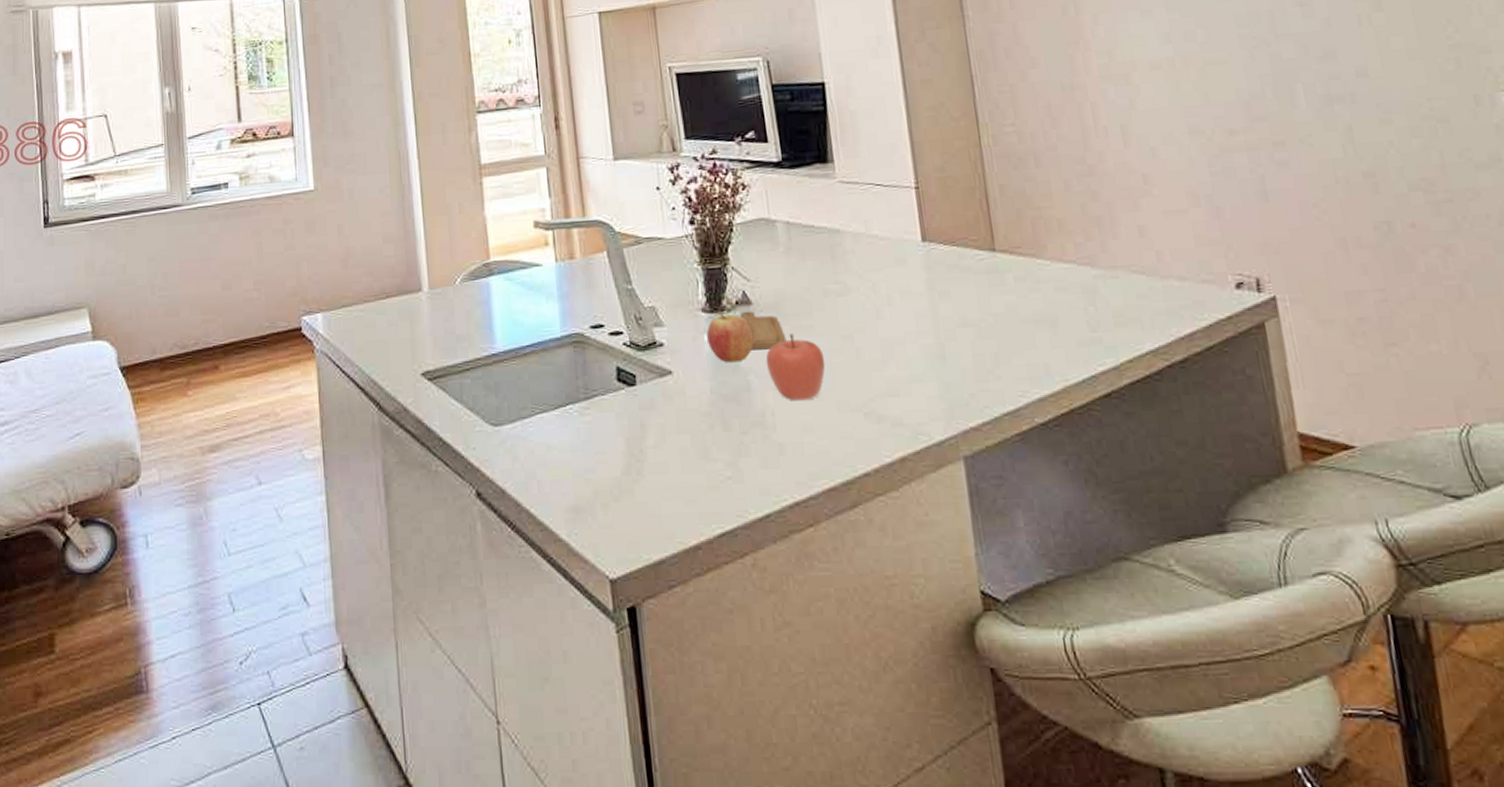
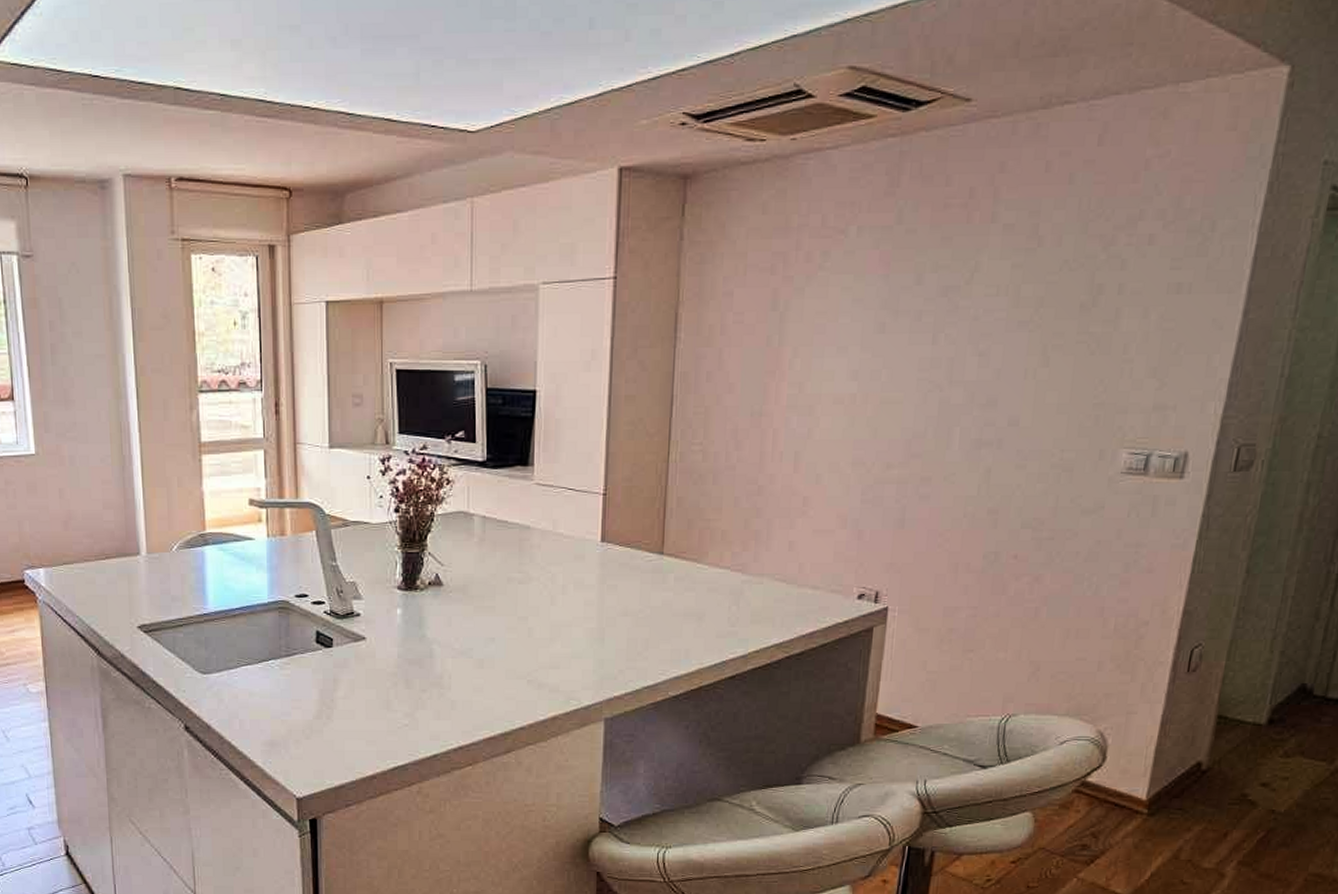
fruit: present [707,311,755,363] -> none [400,590,442,633]
chopping board: present [740,311,787,350] -> none [431,591,469,624]
fruit: present [765,334,826,401] -> none [449,612,501,668]

